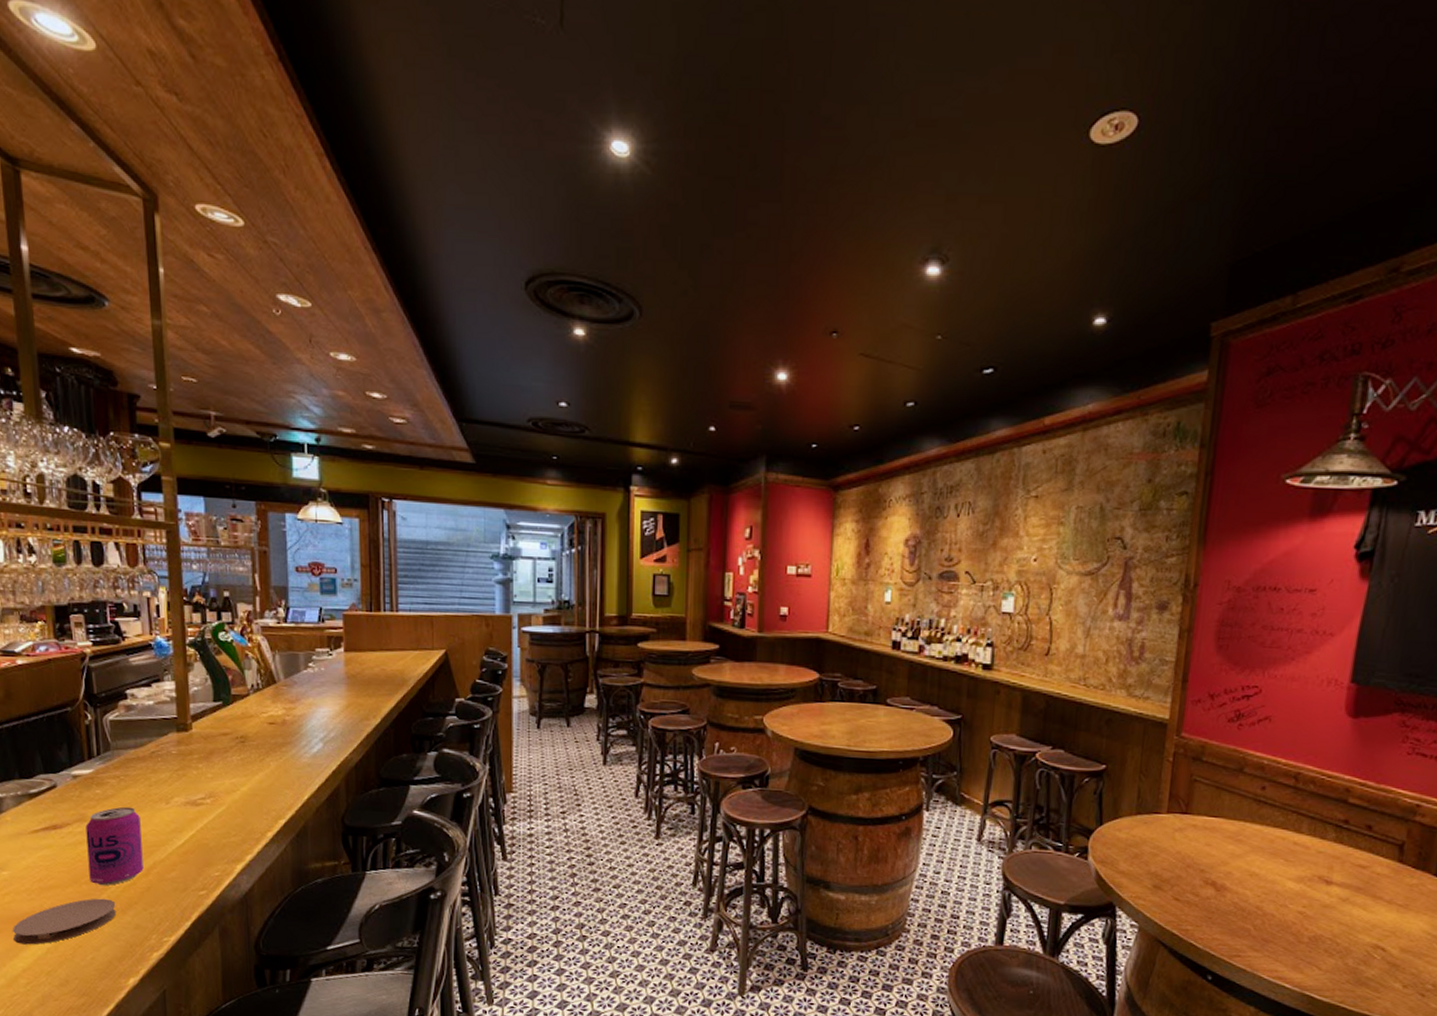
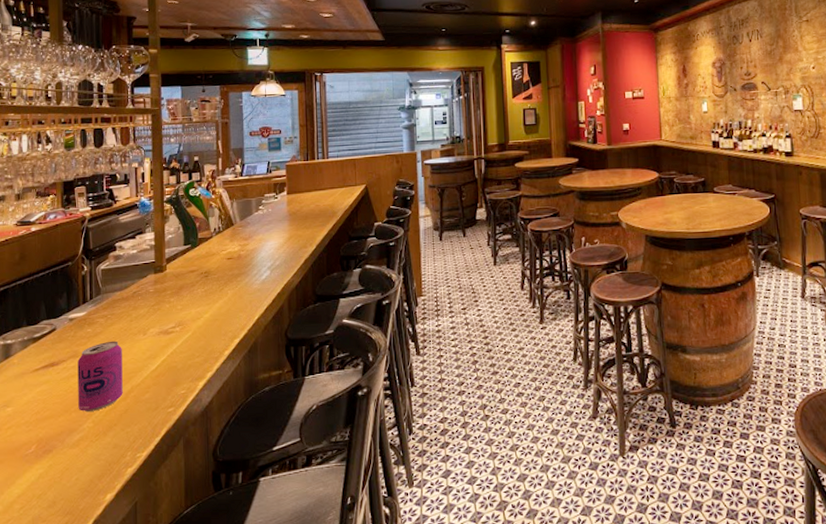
coaster: present [12,898,117,945] -> none [11,423,99,472]

